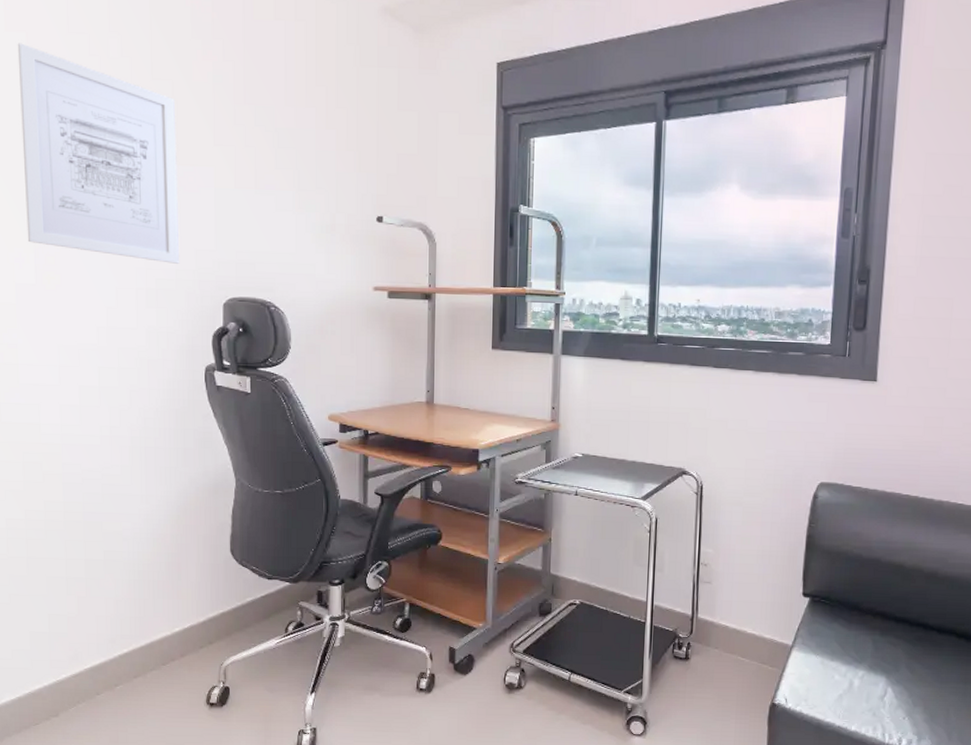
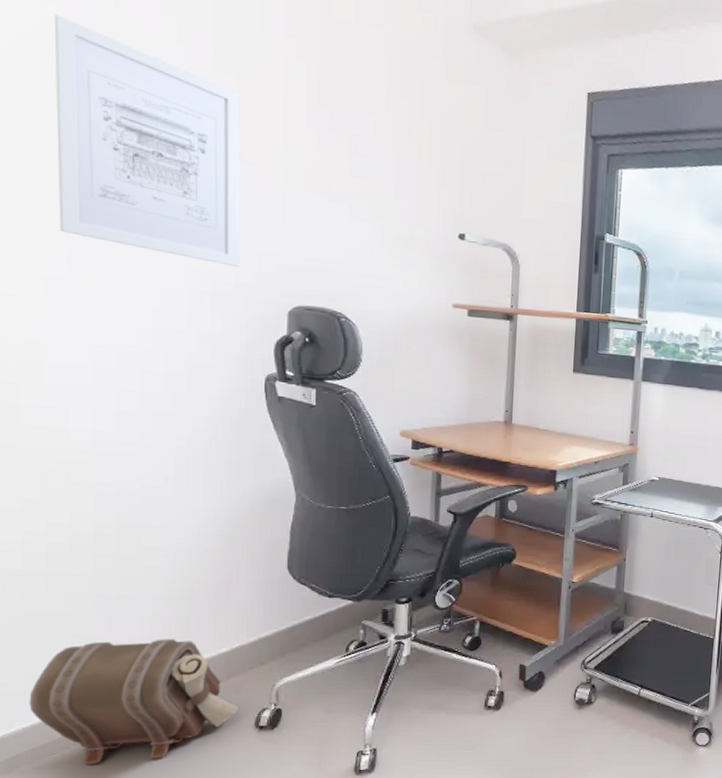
pouch: none [16,618,191,736] -> present [29,639,237,765]

